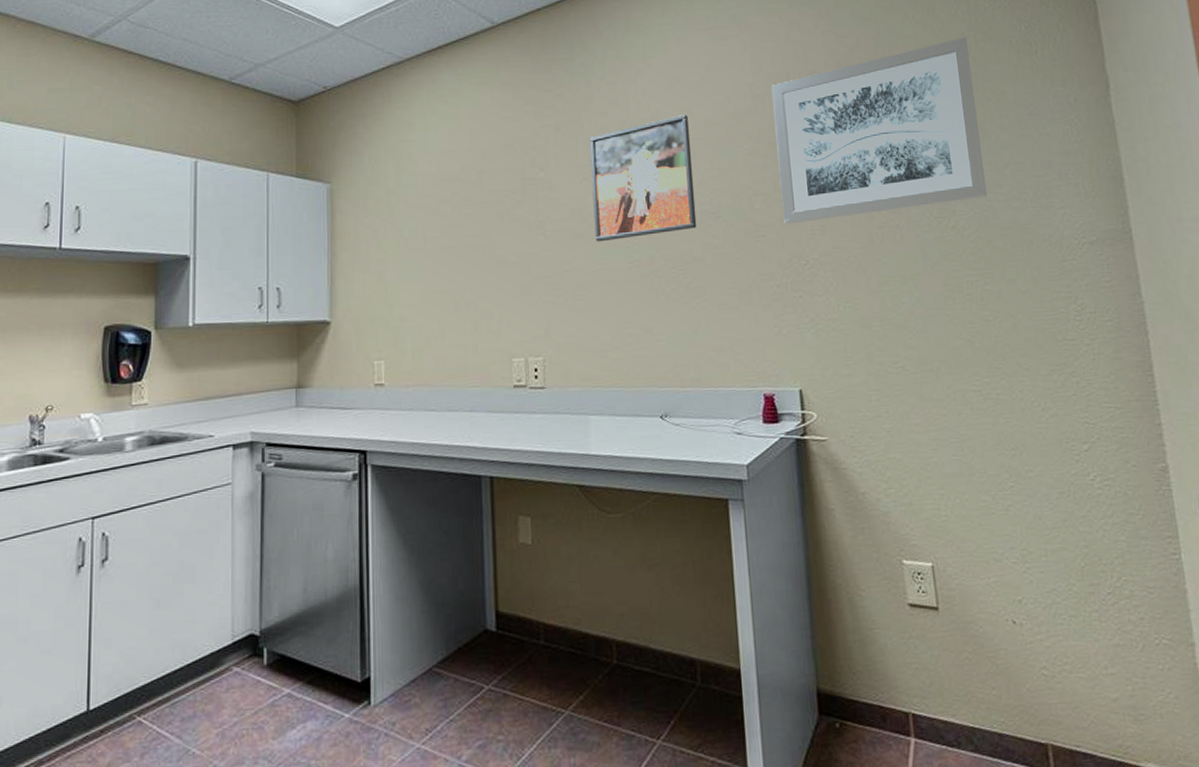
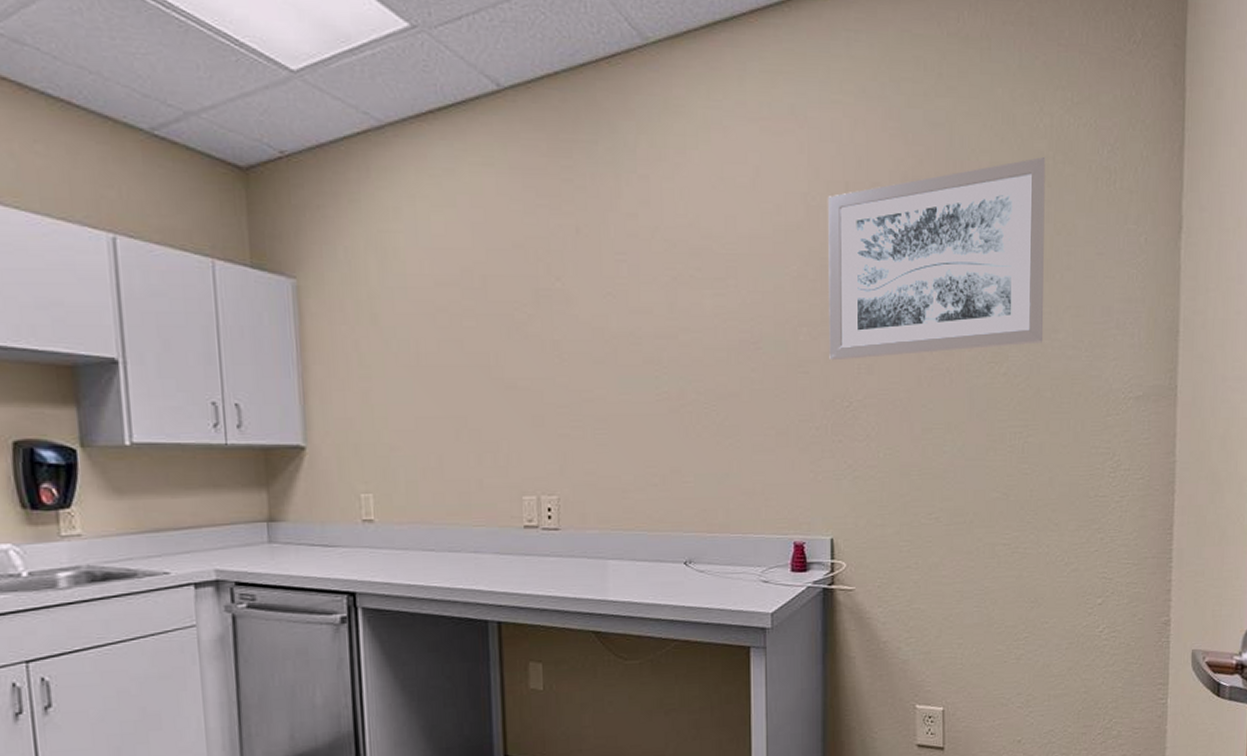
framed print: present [589,115,697,242] -> none [616,224,734,369]

